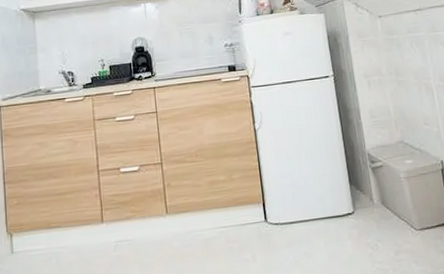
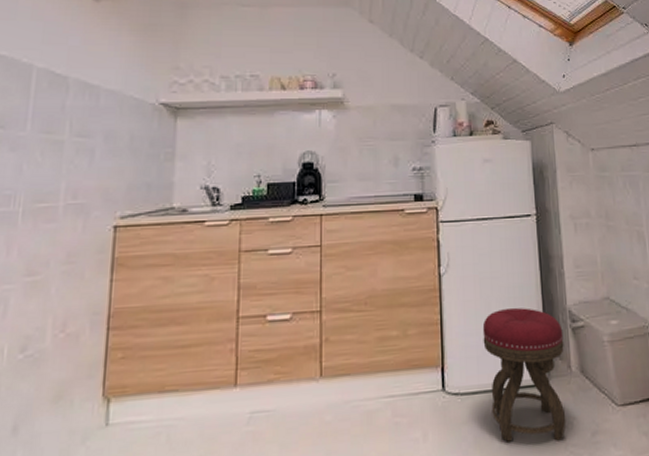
stool: none [294,153,372,261] -> present [482,308,566,442]

